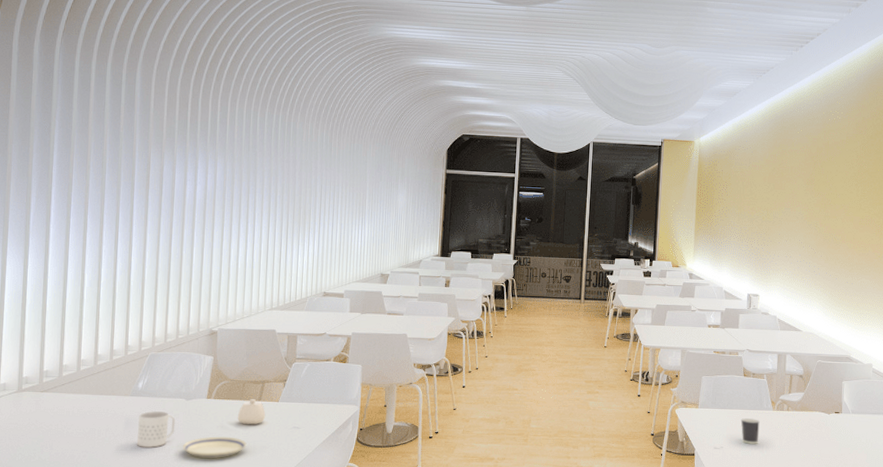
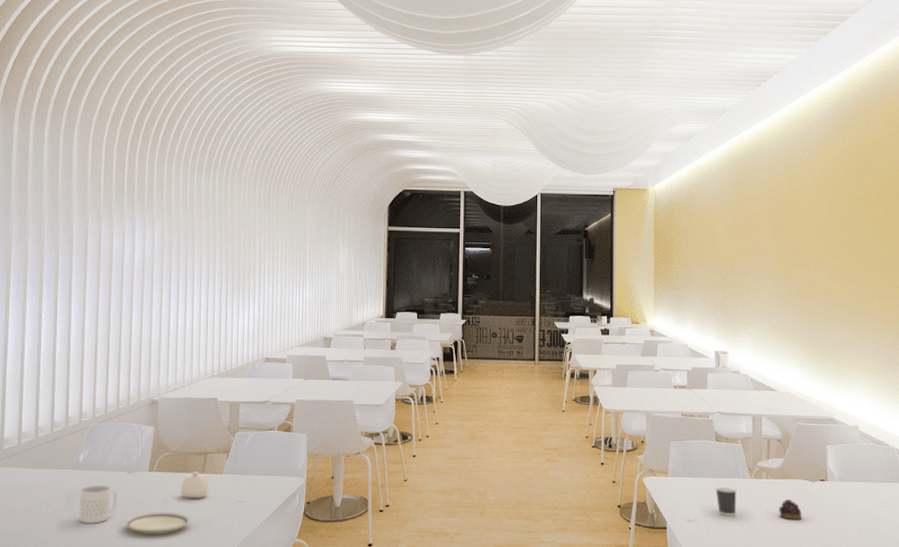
pastry: none [797,429,817,449] -> present [779,498,802,521]

